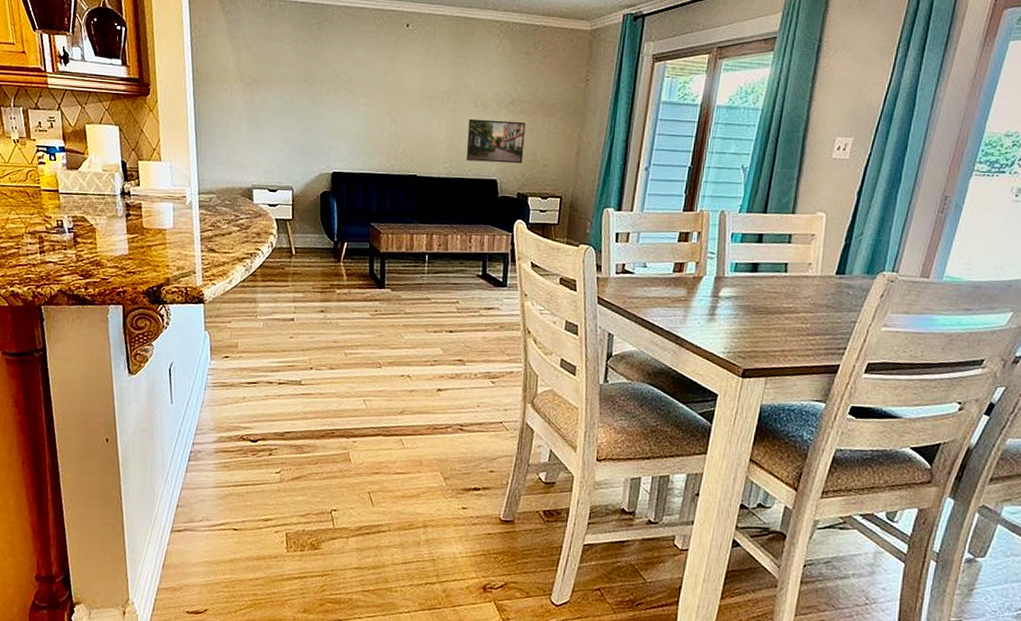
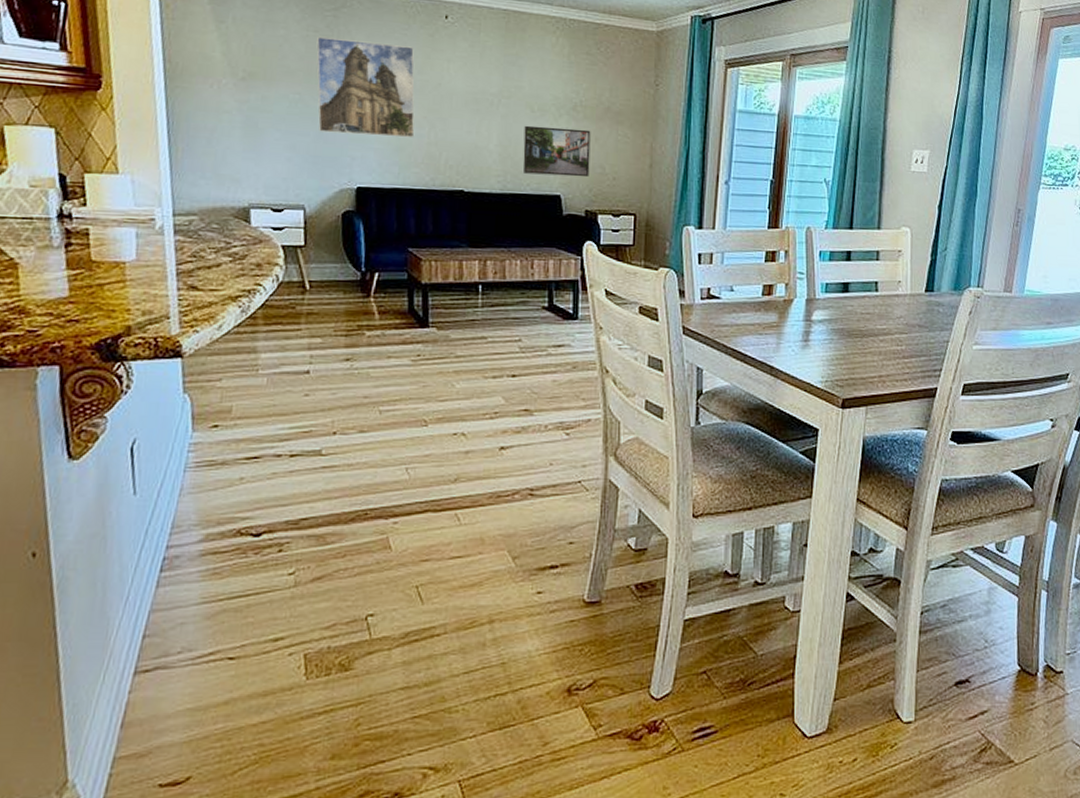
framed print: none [304,46,381,130] -> present [316,36,415,137]

